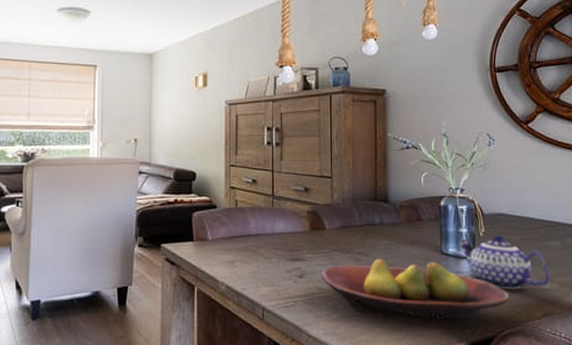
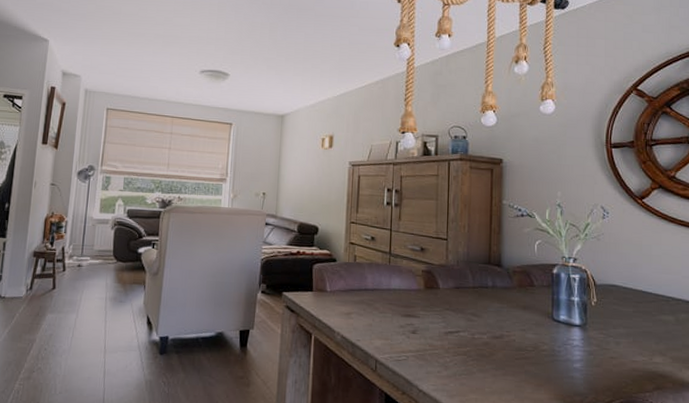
fruit bowl: present [320,258,510,320] -> none [433,320,620,387]
teapot: present [459,235,550,290] -> none [570,305,662,361]

